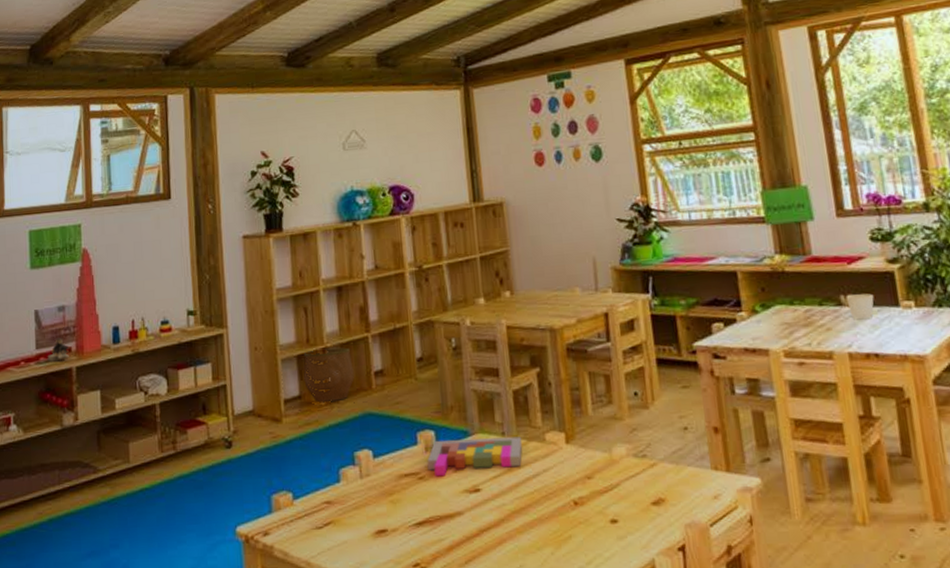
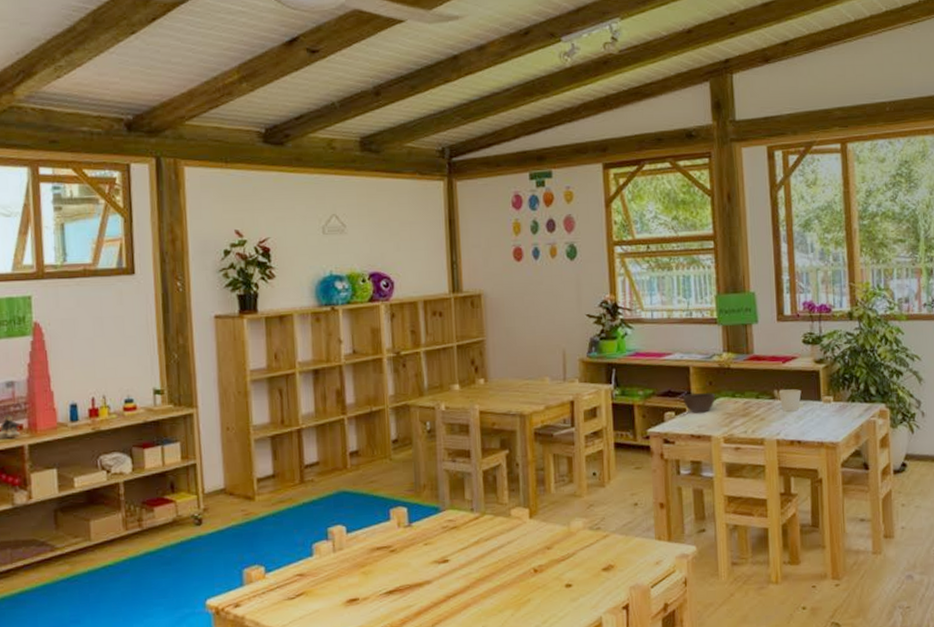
basket: present [303,347,354,403] -> none [278,429,329,482]
puzzle: present [427,436,523,476] -> none [399,512,490,549]
bowl: none [732,300,770,325] -> present [683,393,715,414]

